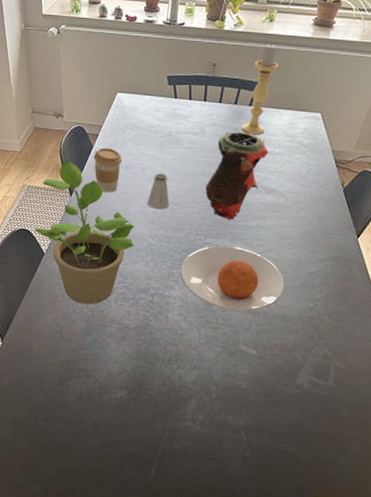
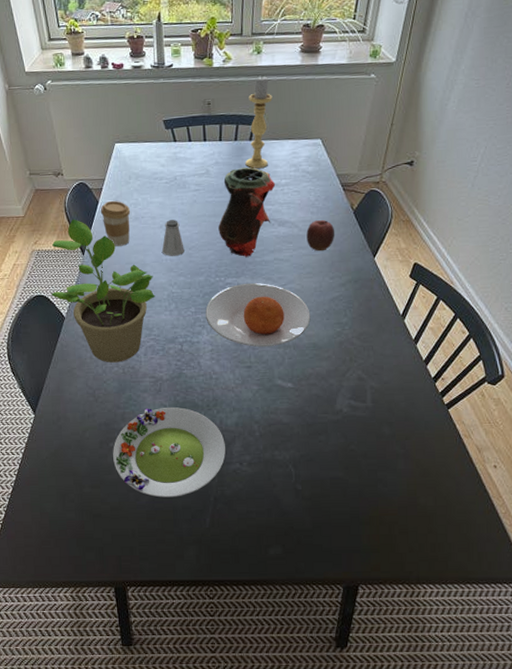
salad plate: none [69,353,181,444] -> present [113,407,226,498]
apple: none [291,193,322,225] -> present [306,220,335,252]

